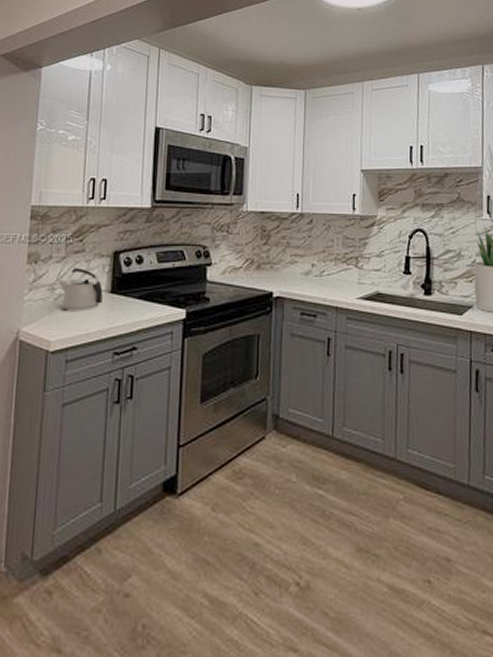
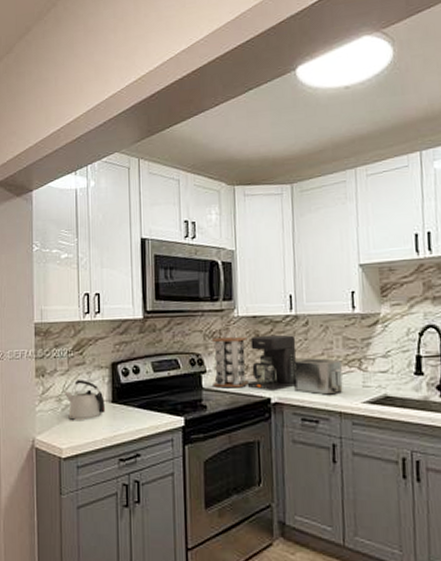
spice rack: none [217,223,254,281] -> present [211,329,248,389]
coffee maker: none [251,230,300,286] -> present [247,334,297,392]
toaster: none [294,255,340,290] -> present [293,358,343,395]

